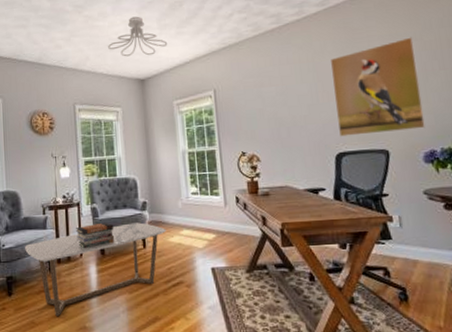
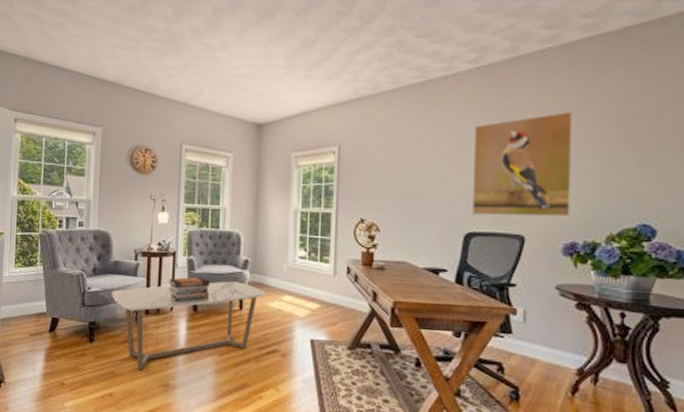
ceiling light fixture: present [108,16,168,57] -> none [226,51,293,98]

